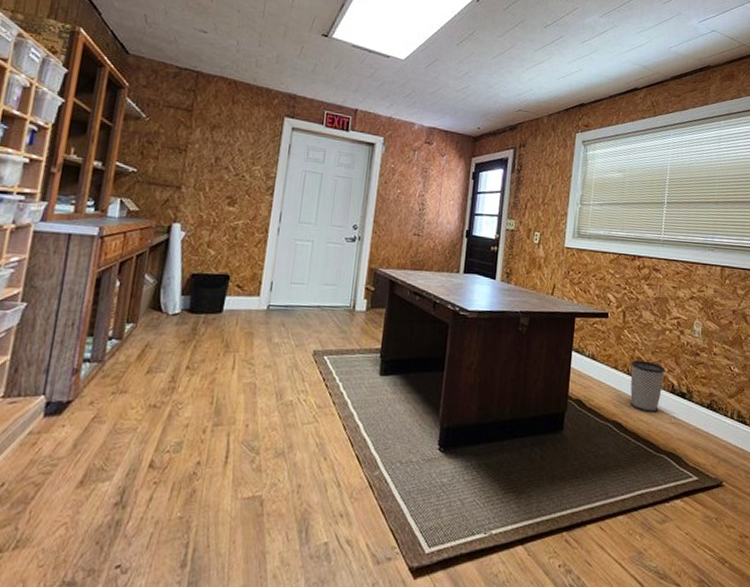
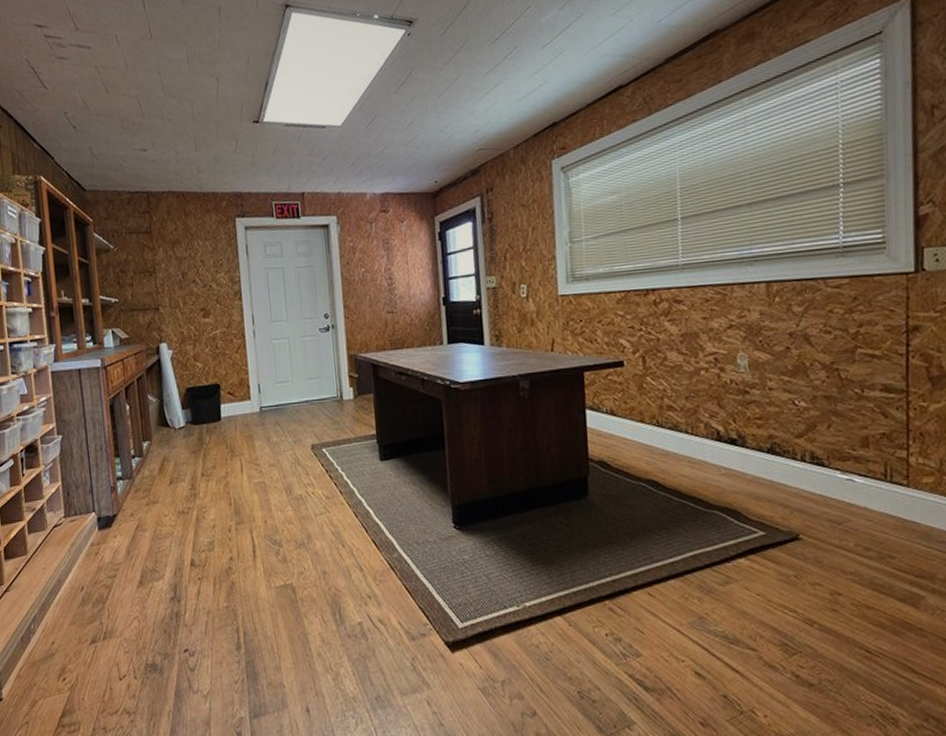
wastebasket: present [630,360,665,413] -> none [660,408,706,466]

